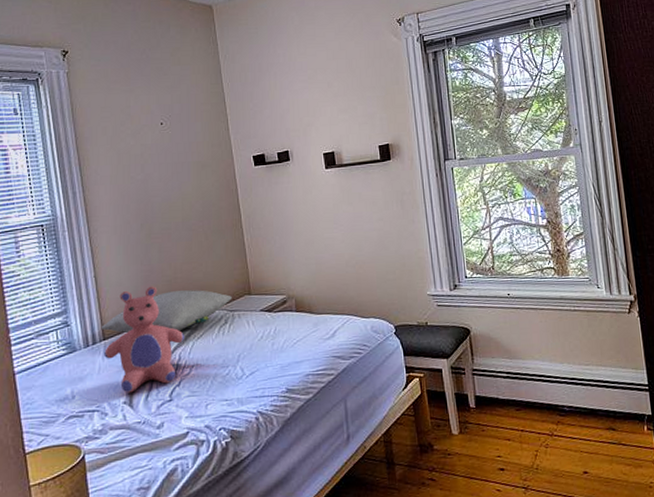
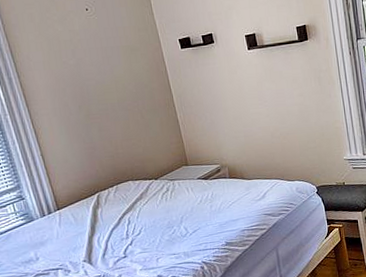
pillow: present [101,290,232,333] -> none [54,163,171,203]
teddy bear: present [104,286,184,393] -> none [60,161,131,253]

